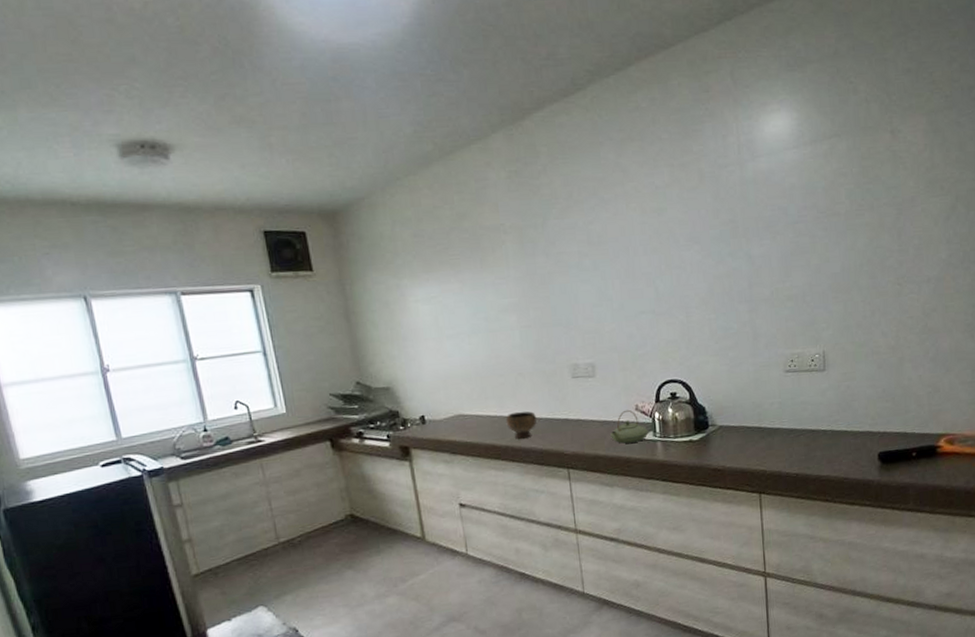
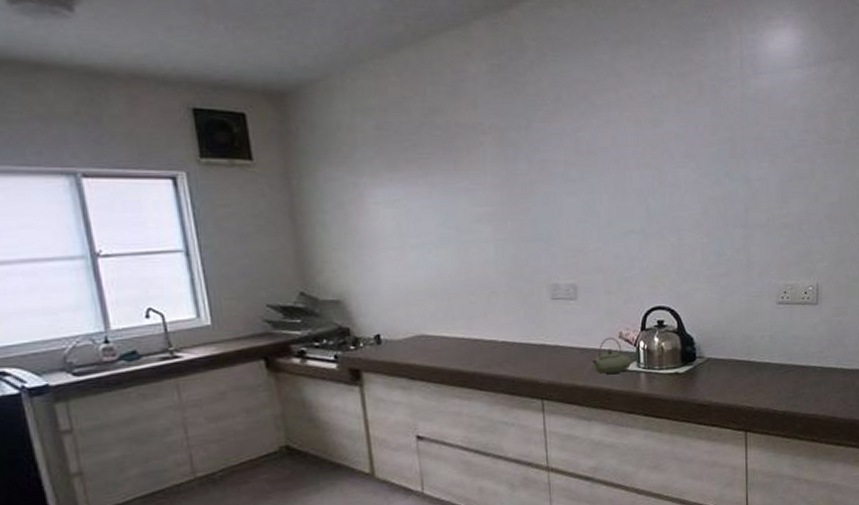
bowl: present [505,411,537,439] -> none [474,334,510,365]

